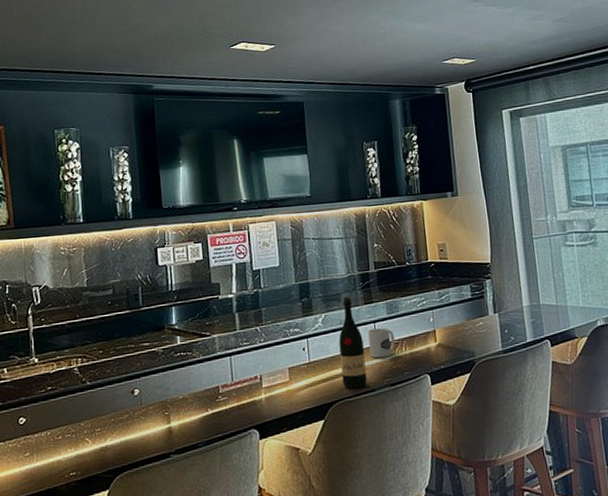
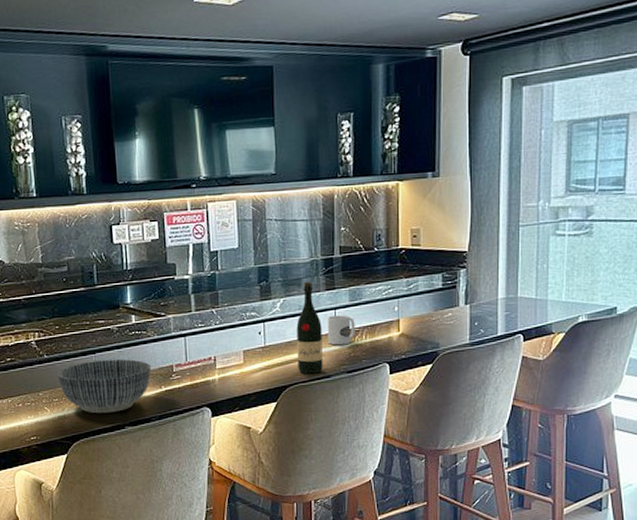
bowl: none [100,382,197,442] -> present [57,359,152,414]

